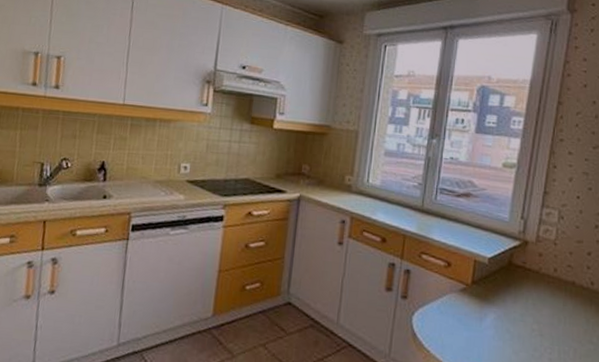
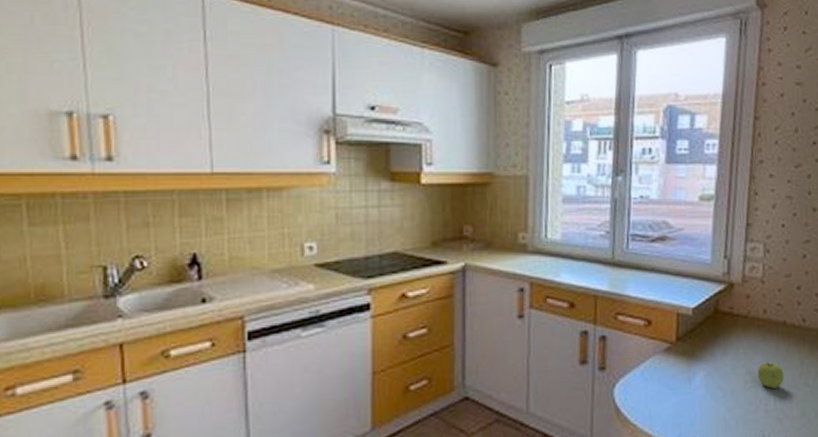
fruit: none [544,315,570,341] -> present [757,362,784,389]

